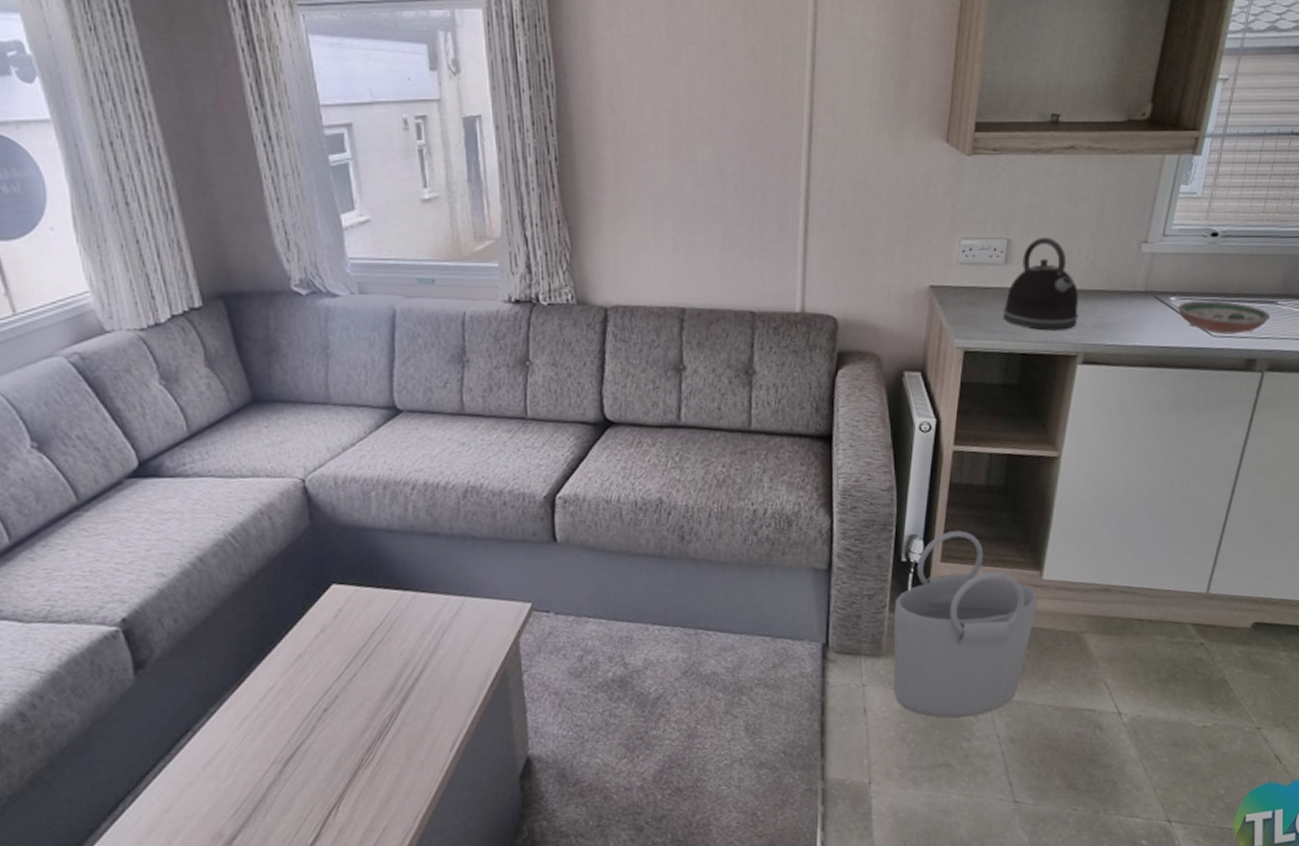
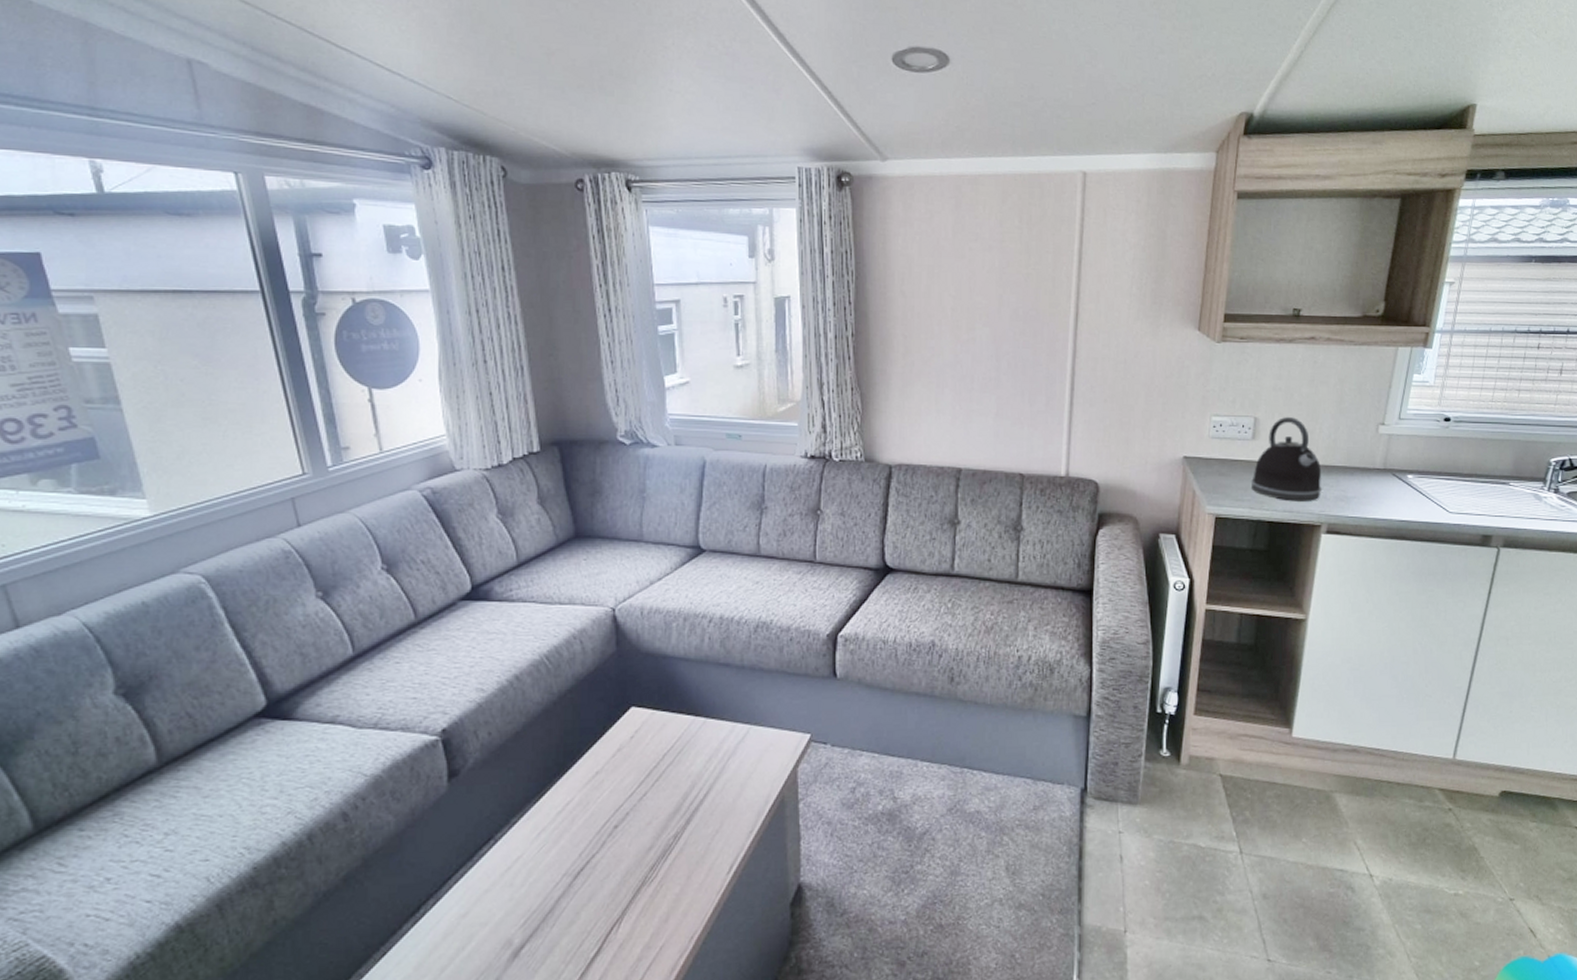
shopping bag: present [893,530,1038,718] -> none [1149,685,1288,870]
decorative bowl: present [1178,300,1271,335] -> none [1415,479,1504,512]

